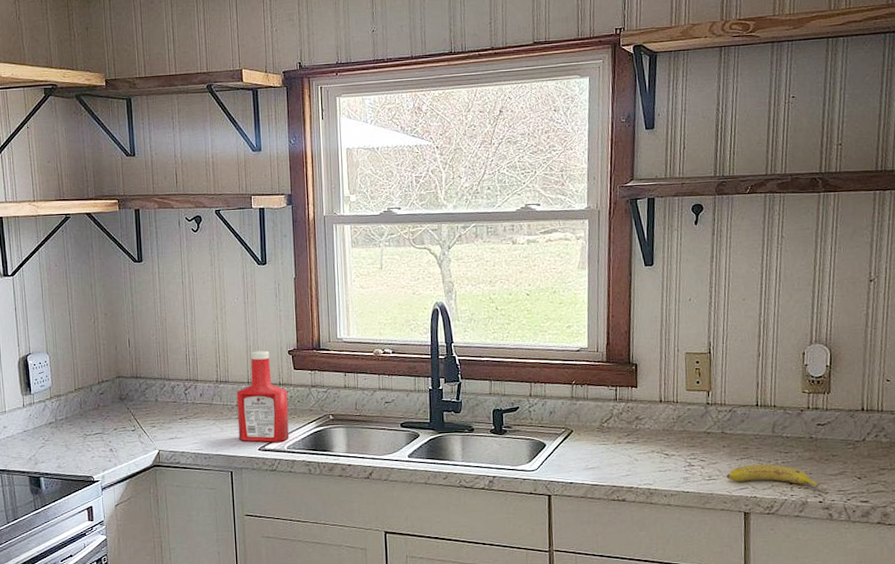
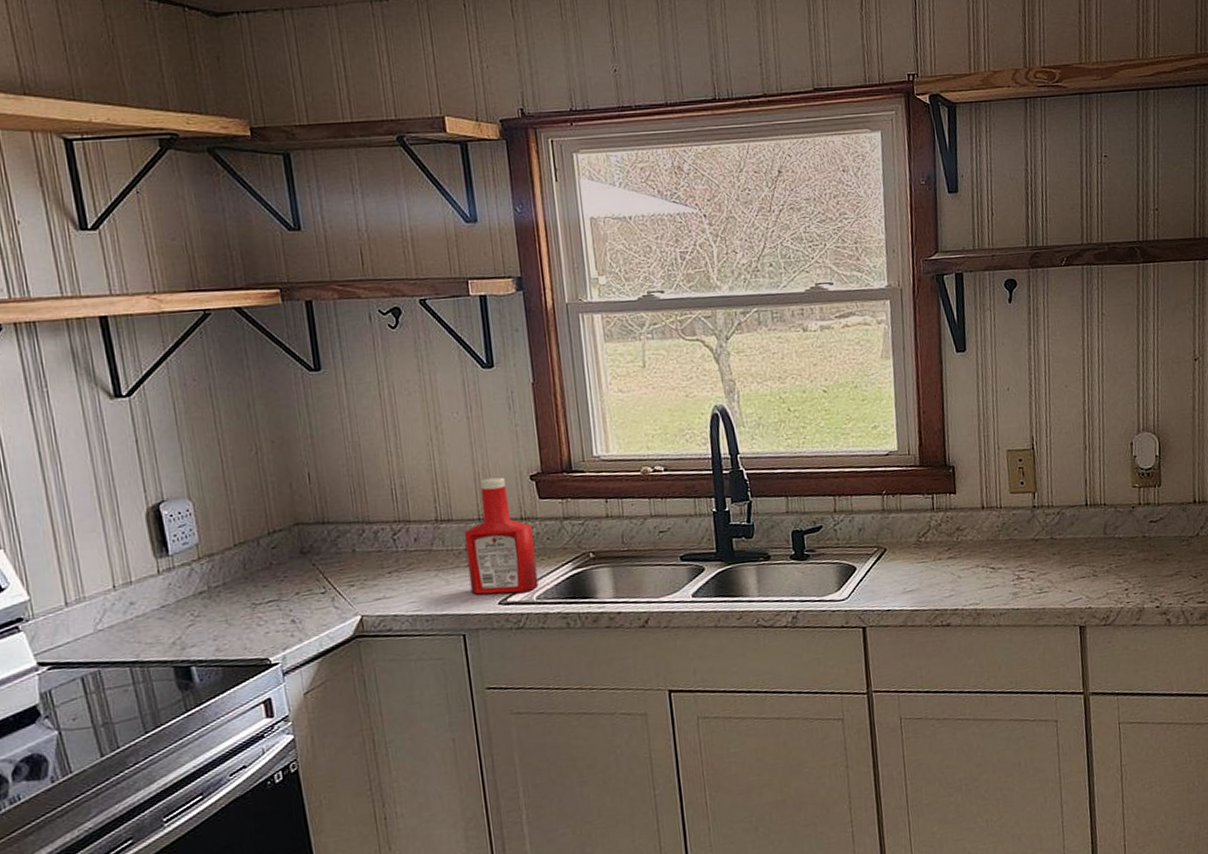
fruit: present [726,464,828,491] -> none [1058,569,1164,595]

